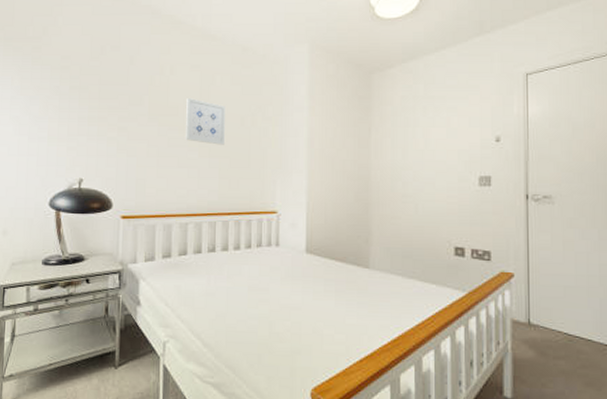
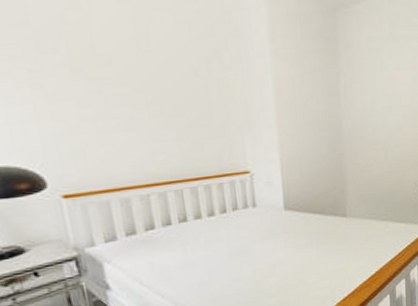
wall art: present [186,98,225,145] -> none [119,42,178,101]

